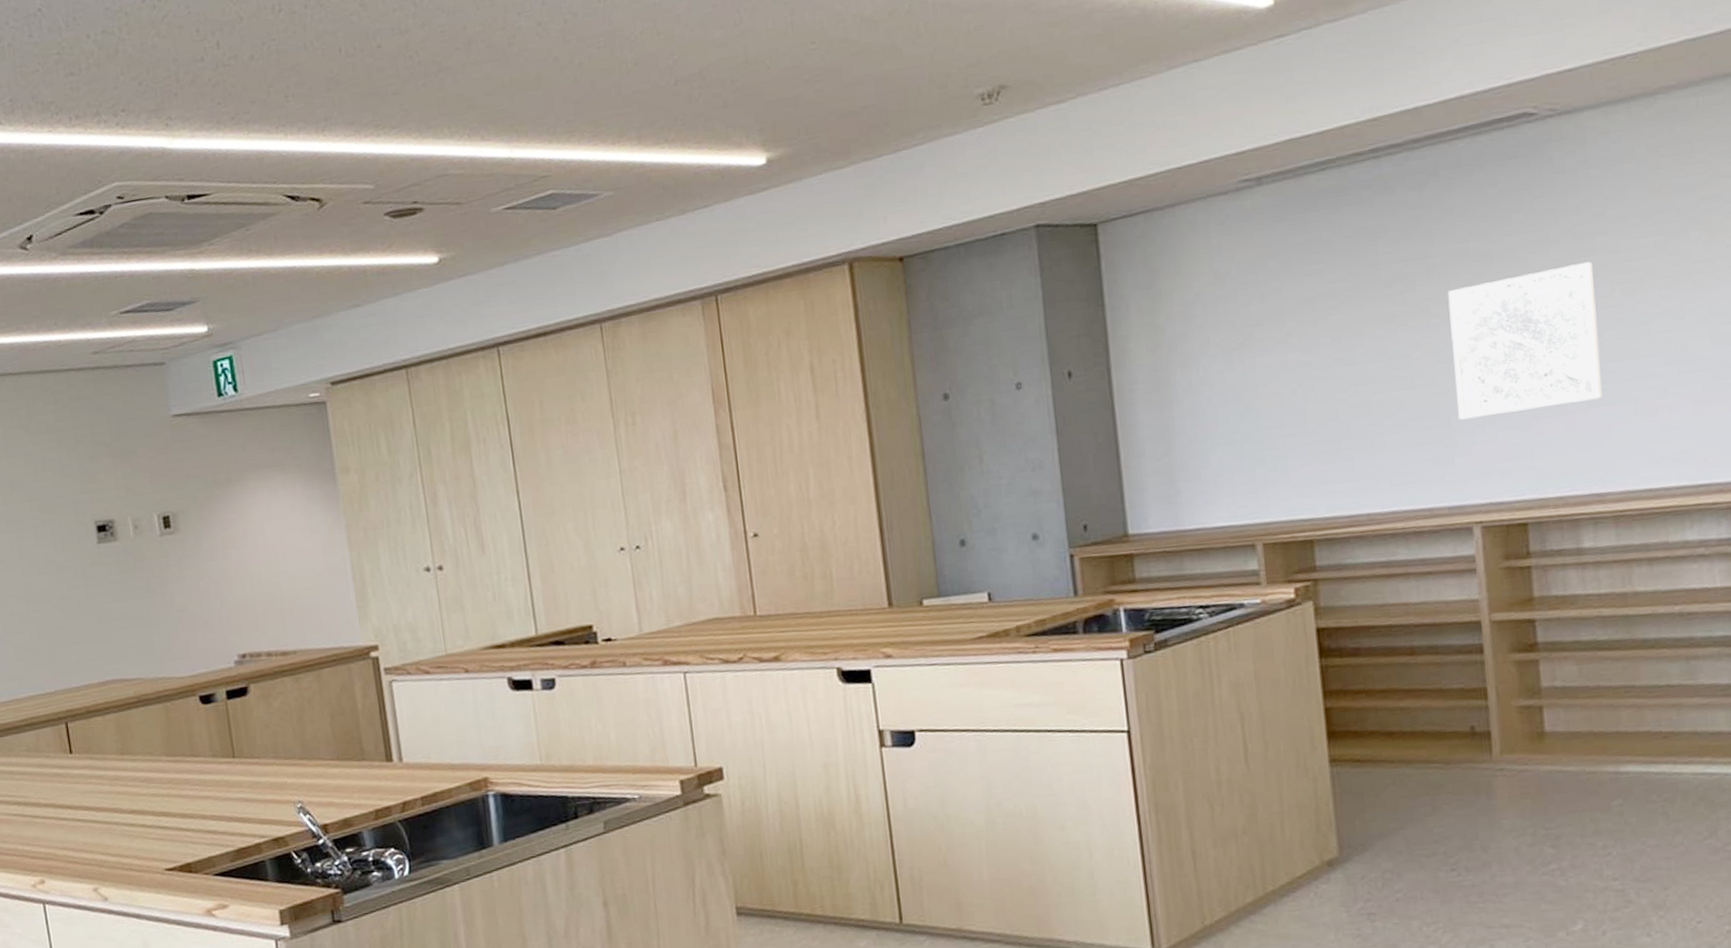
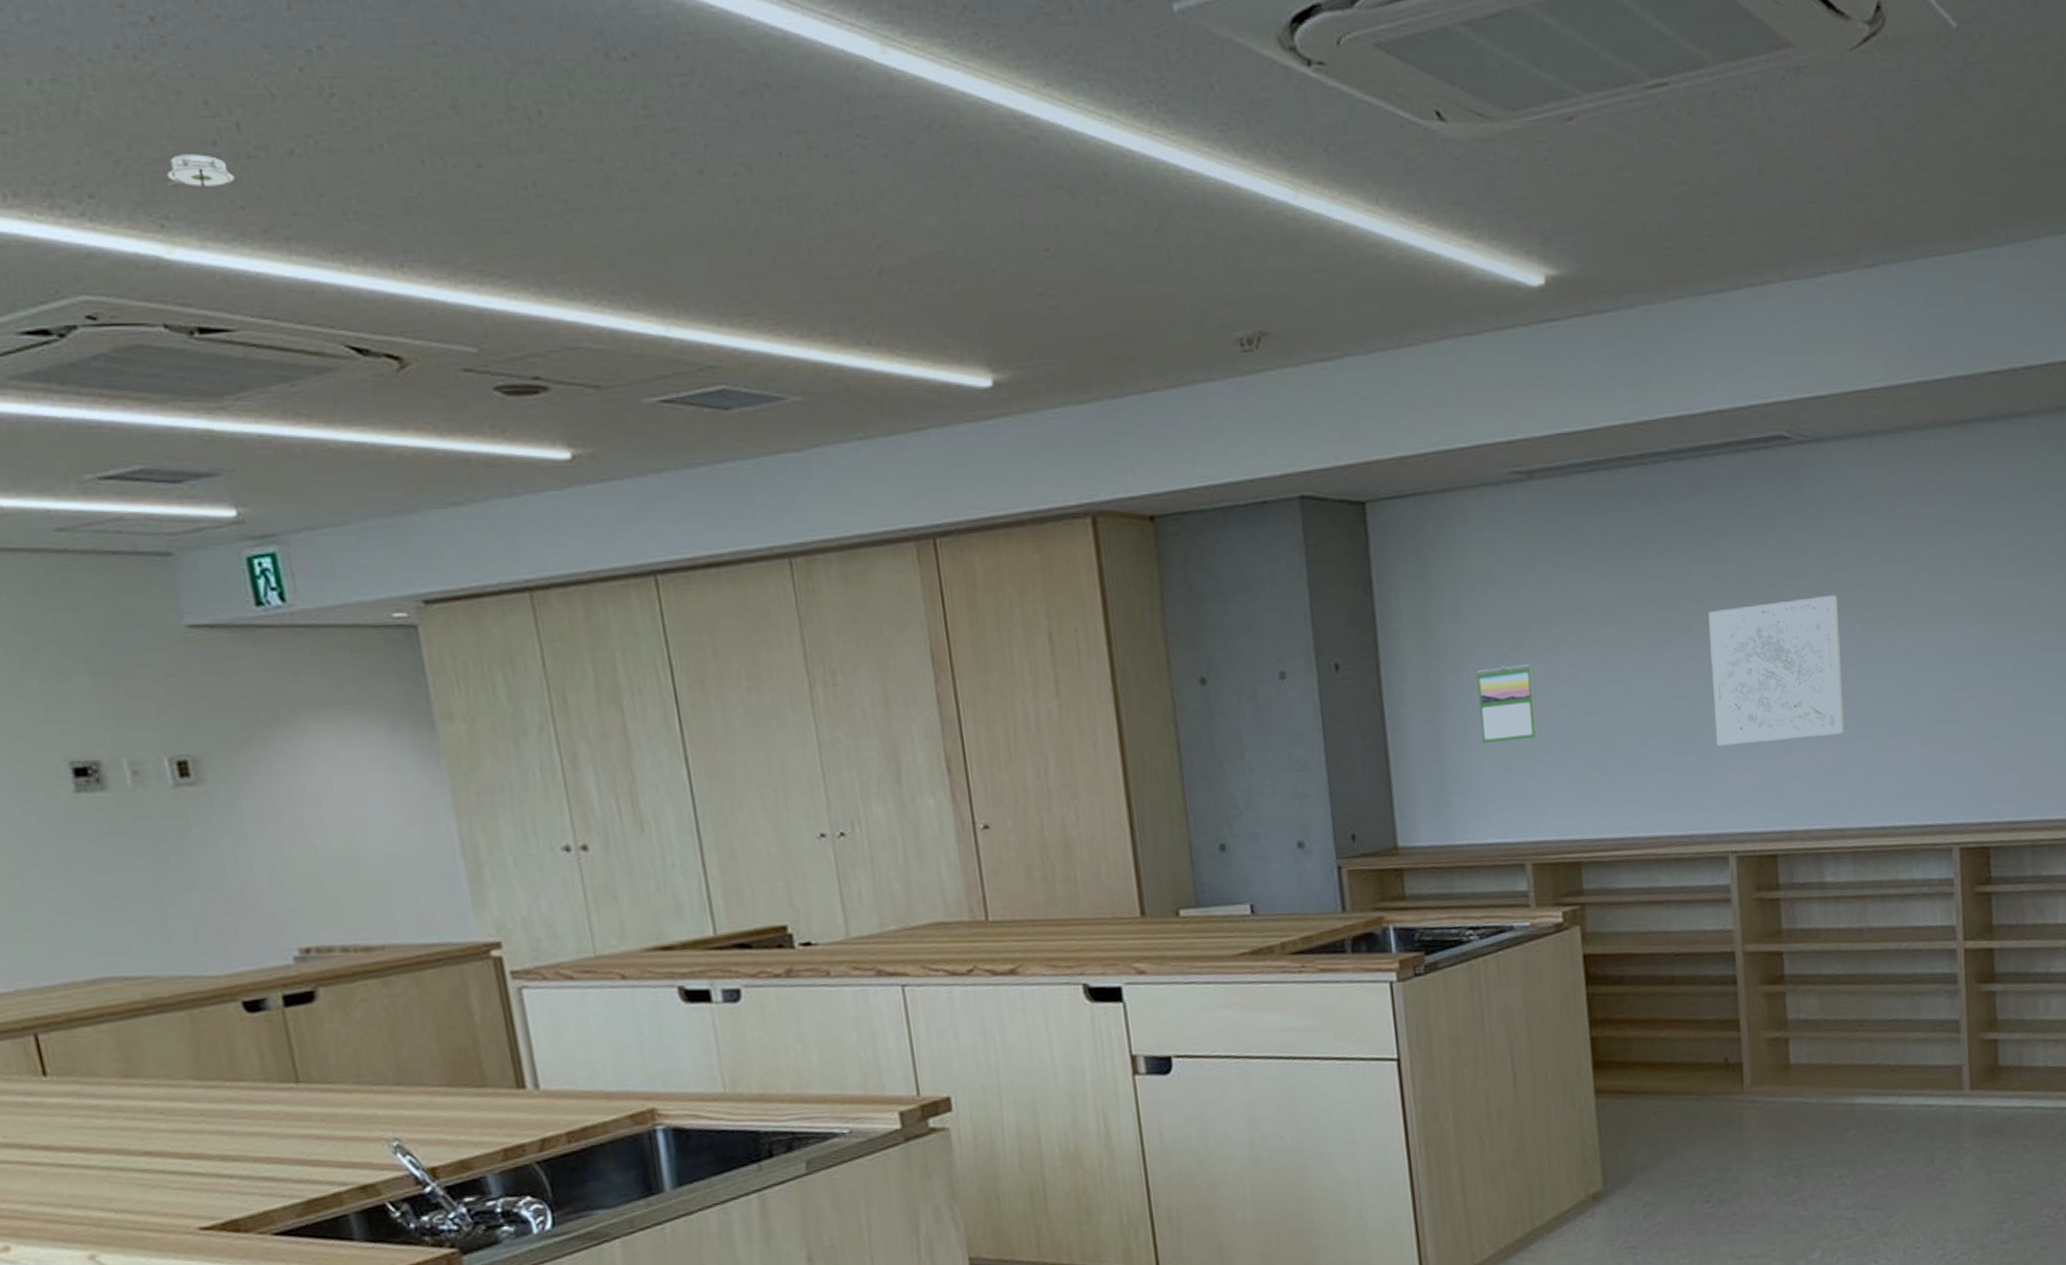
smoke detector: none [171,69,215,95] -> present [167,154,235,187]
calendar: none [1206,356,1267,434] -> present [1476,664,1537,744]

